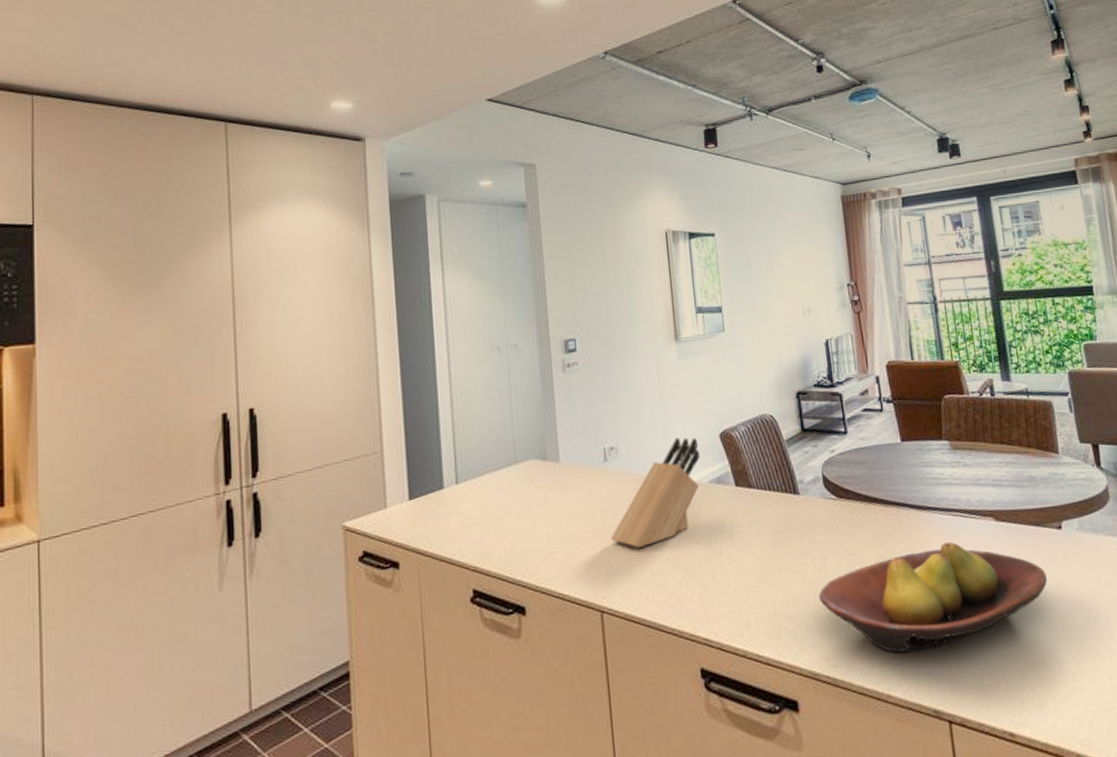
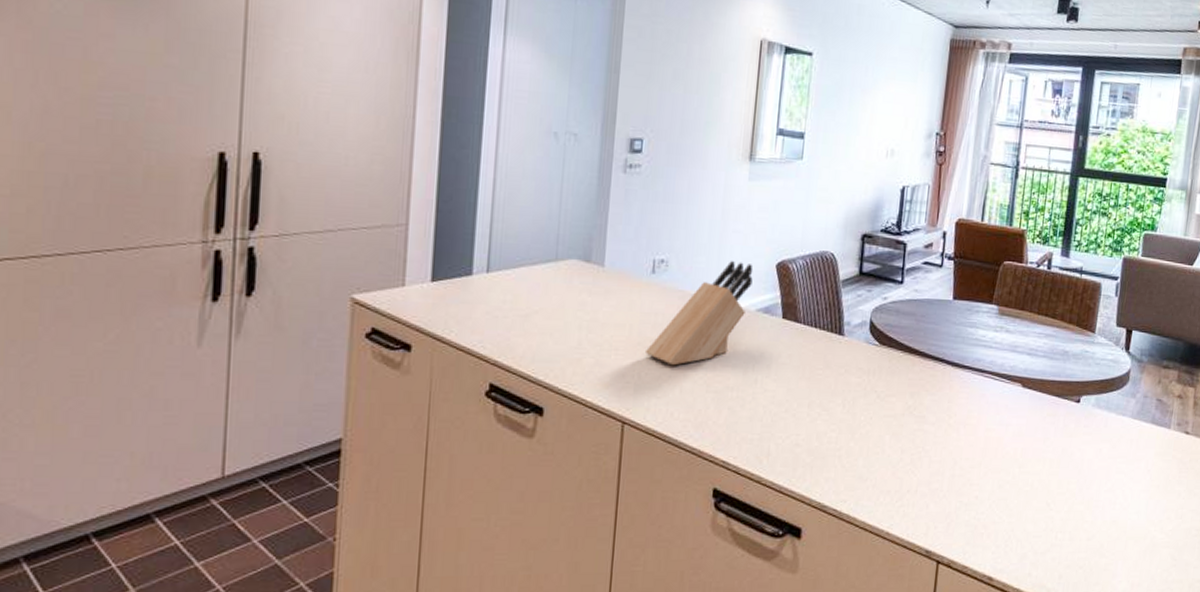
fruit bowl: present [819,541,1047,653] -> none [842,400,1056,497]

